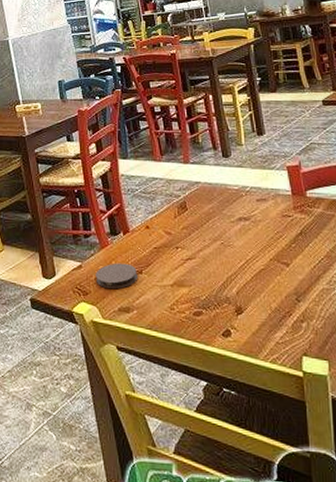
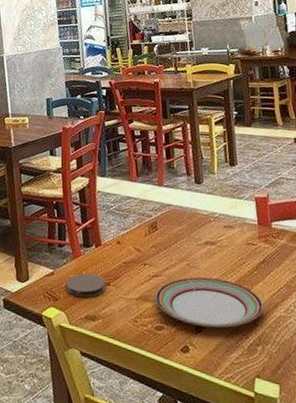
plate: none [191,255,304,308] -> present [156,277,263,328]

